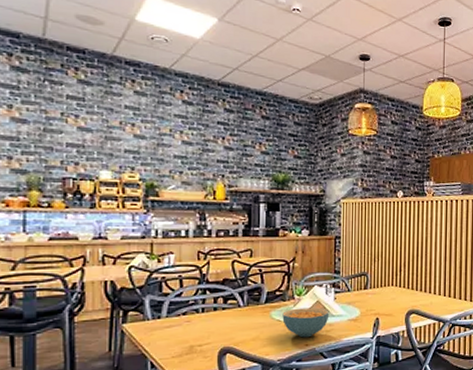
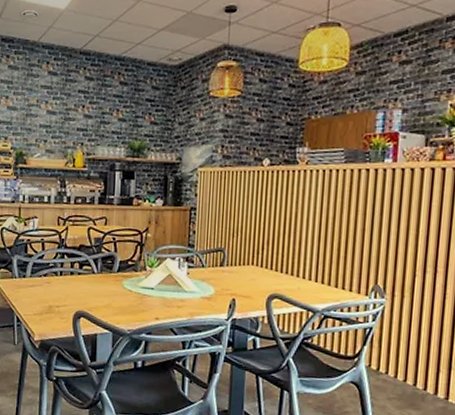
cereal bowl: present [282,307,330,338] -> none [133,280,182,311]

